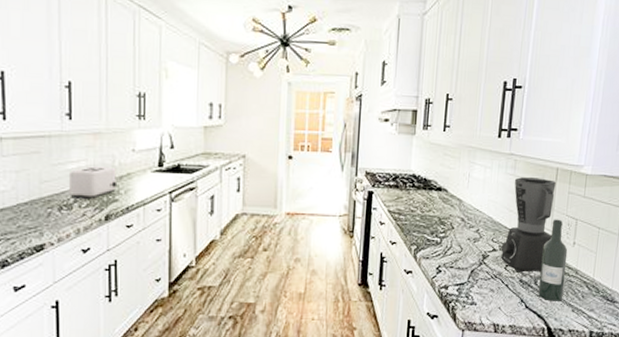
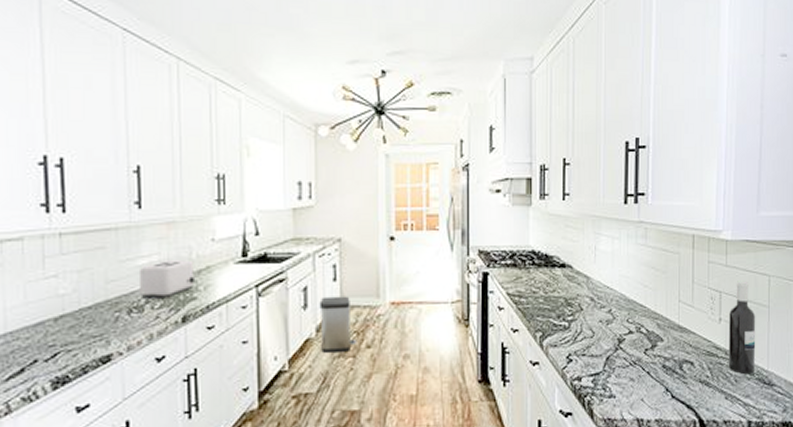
pedal bin: none [224,205,256,253] -> present [319,296,357,353]
blender: present [501,177,556,273] -> none [638,247,694,357]
wine bottle: present [538,219,568,301] -> none [685,292,714,389]
wine bottle: none [577,210,606,292] -> present [728,280,756,375]

